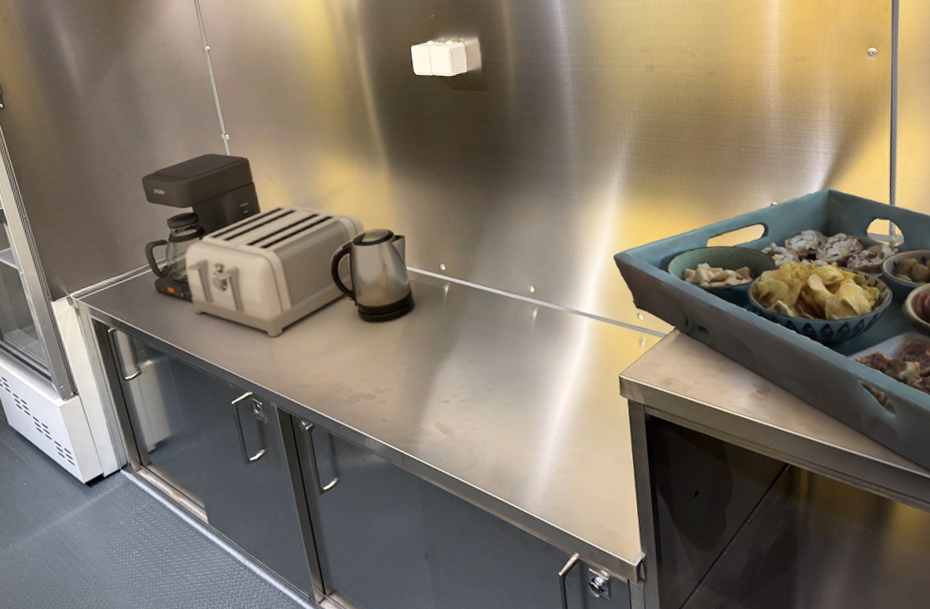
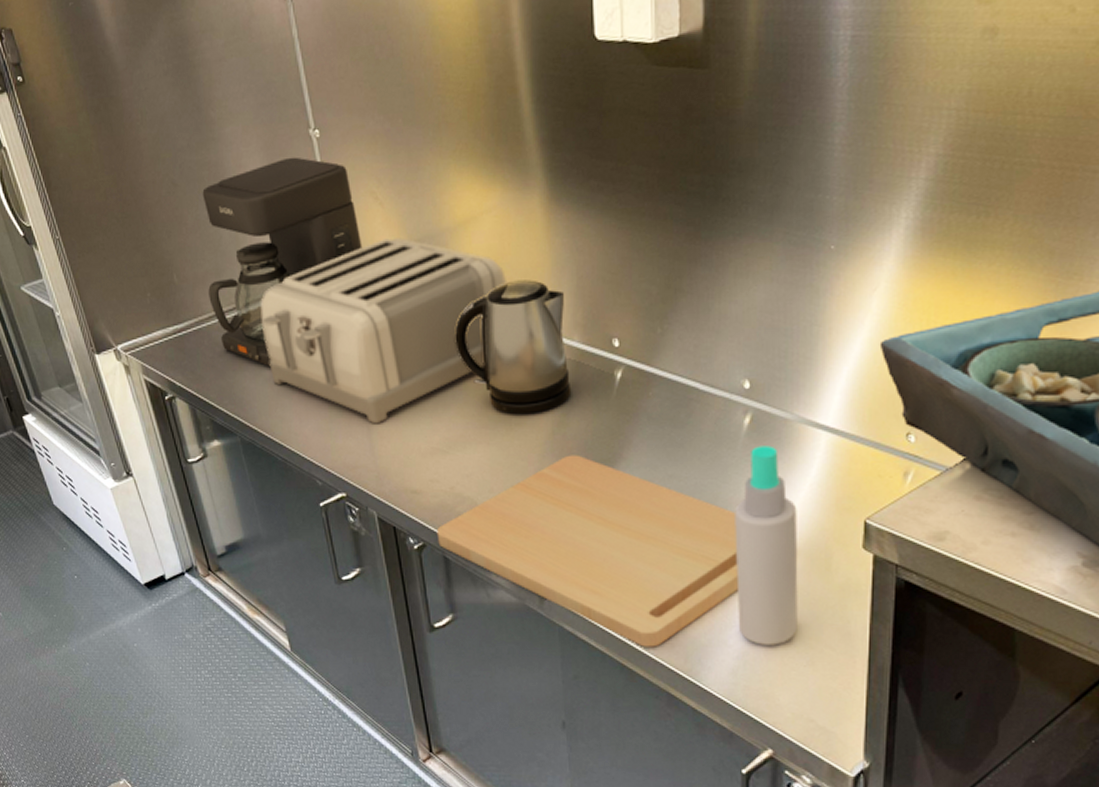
cutting board: none [322,347,543,486] -> present [436,455,740,647]
spray bottle: none [533,329,585,474] -> present [735,445,798,645]

